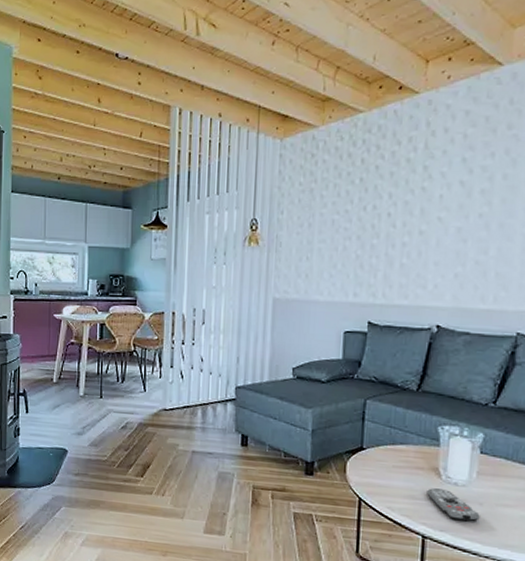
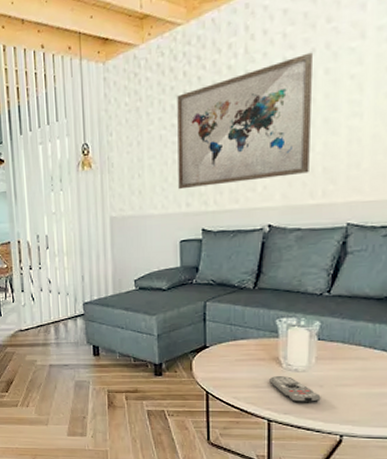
wall art: none [347,156,492,278] -> present [177,52,312,190]

